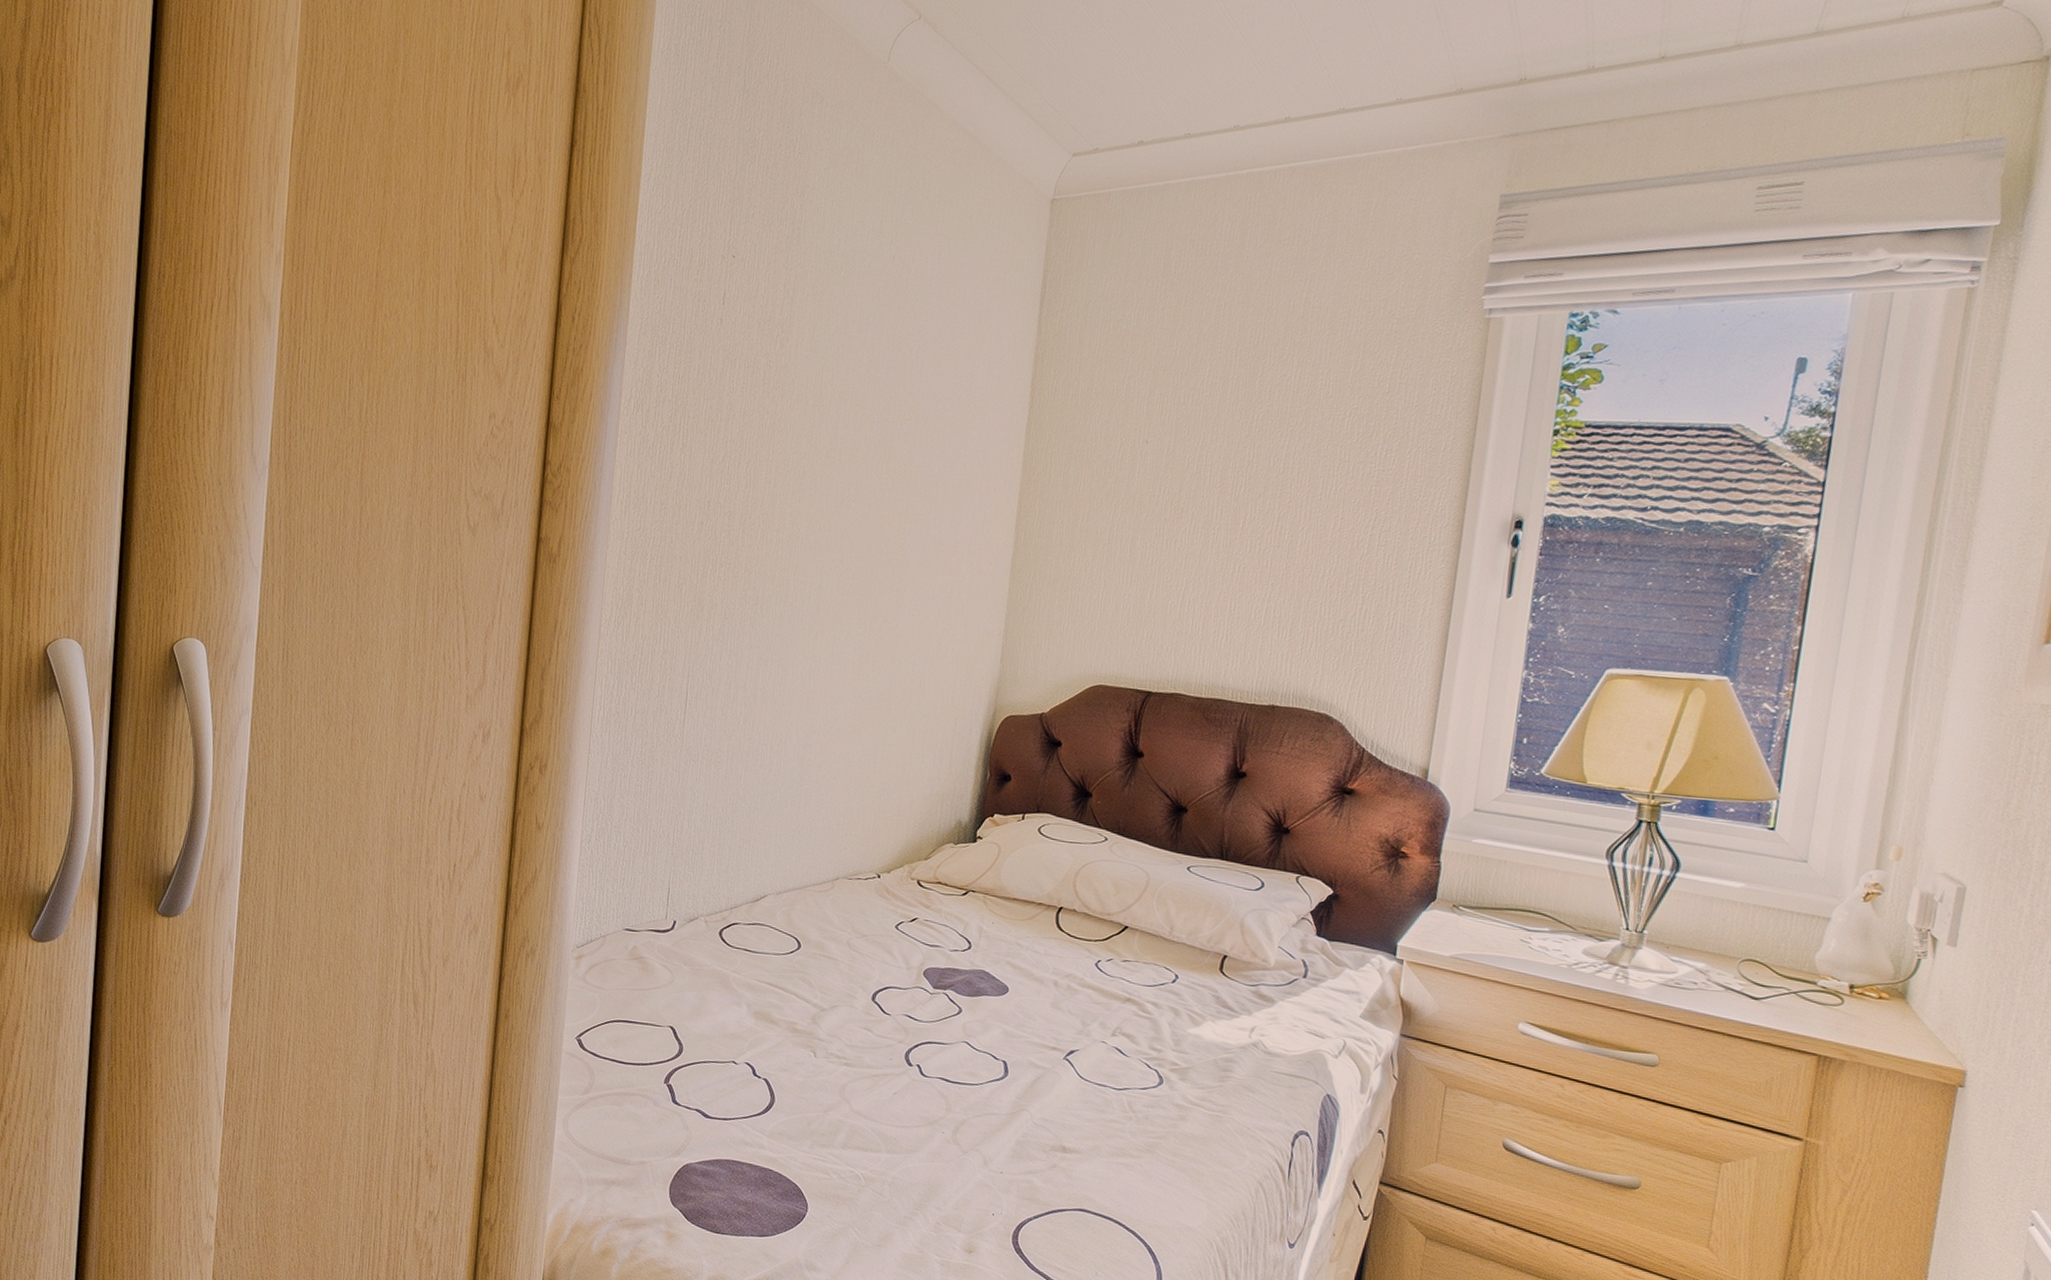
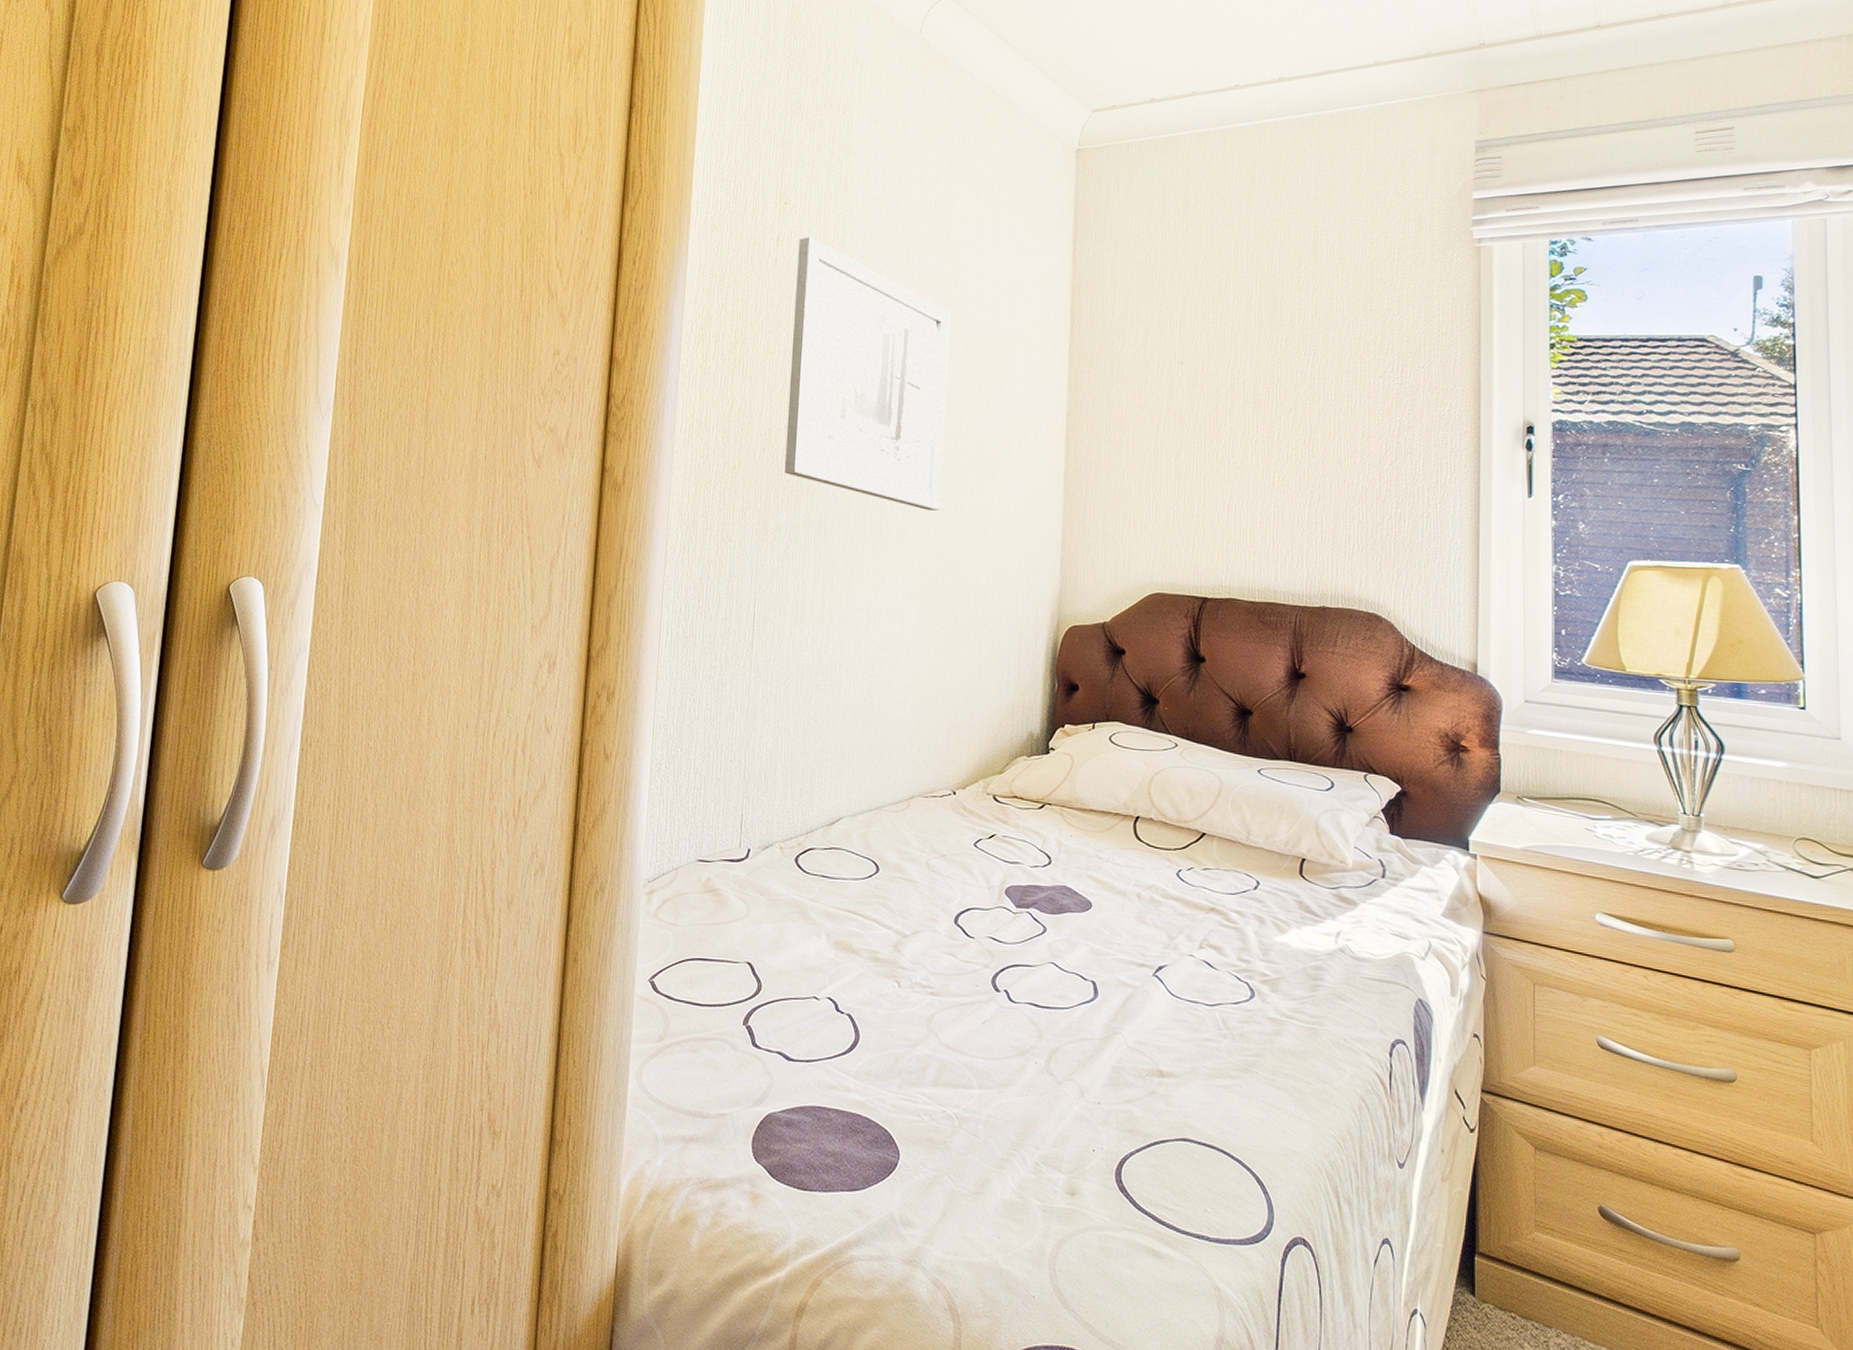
wall art: none [722,294,903,593] -> present [784,237,950,511]

